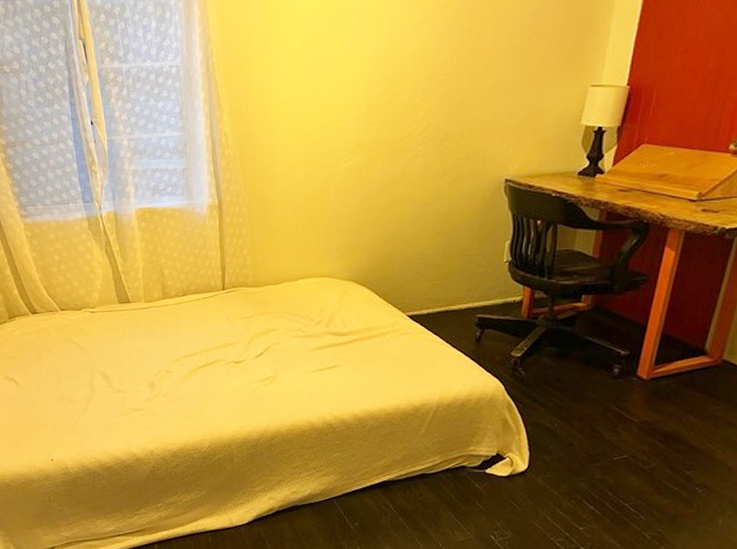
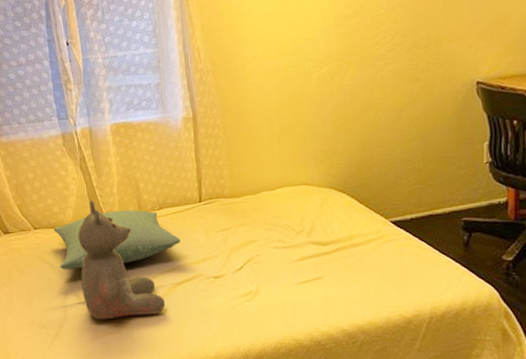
pillow: none [80,295,204,350] -> present [53,209,181,270]
teddy bear: none [103,285,188,398] -> present [77,200,166,320]

